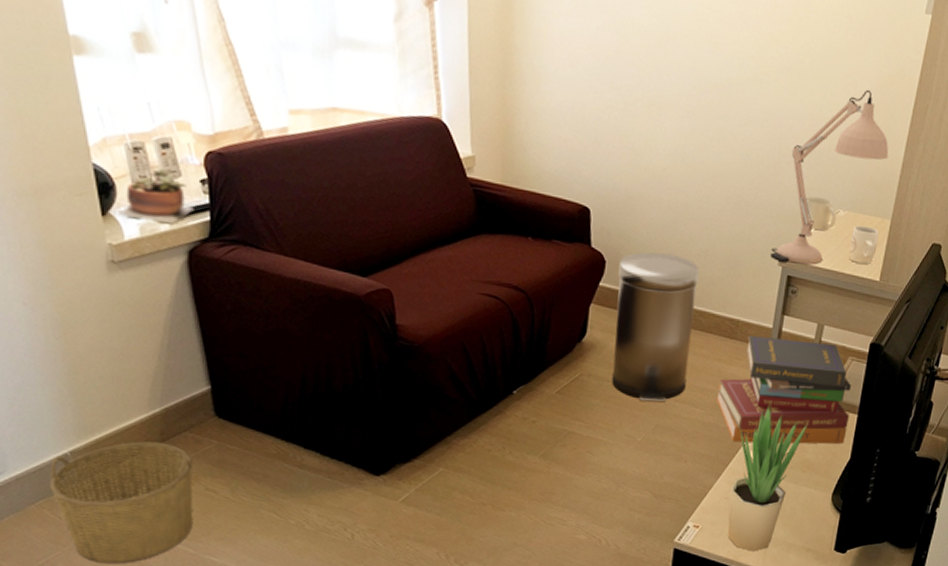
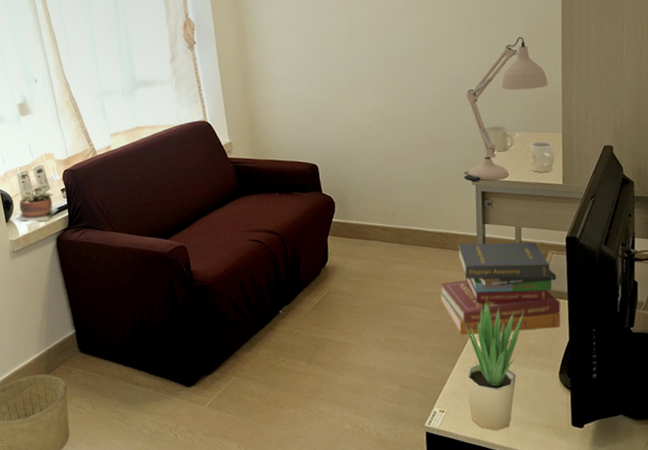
pedal bin: present [612,252,699,403] -> none [345,189,413,309]

